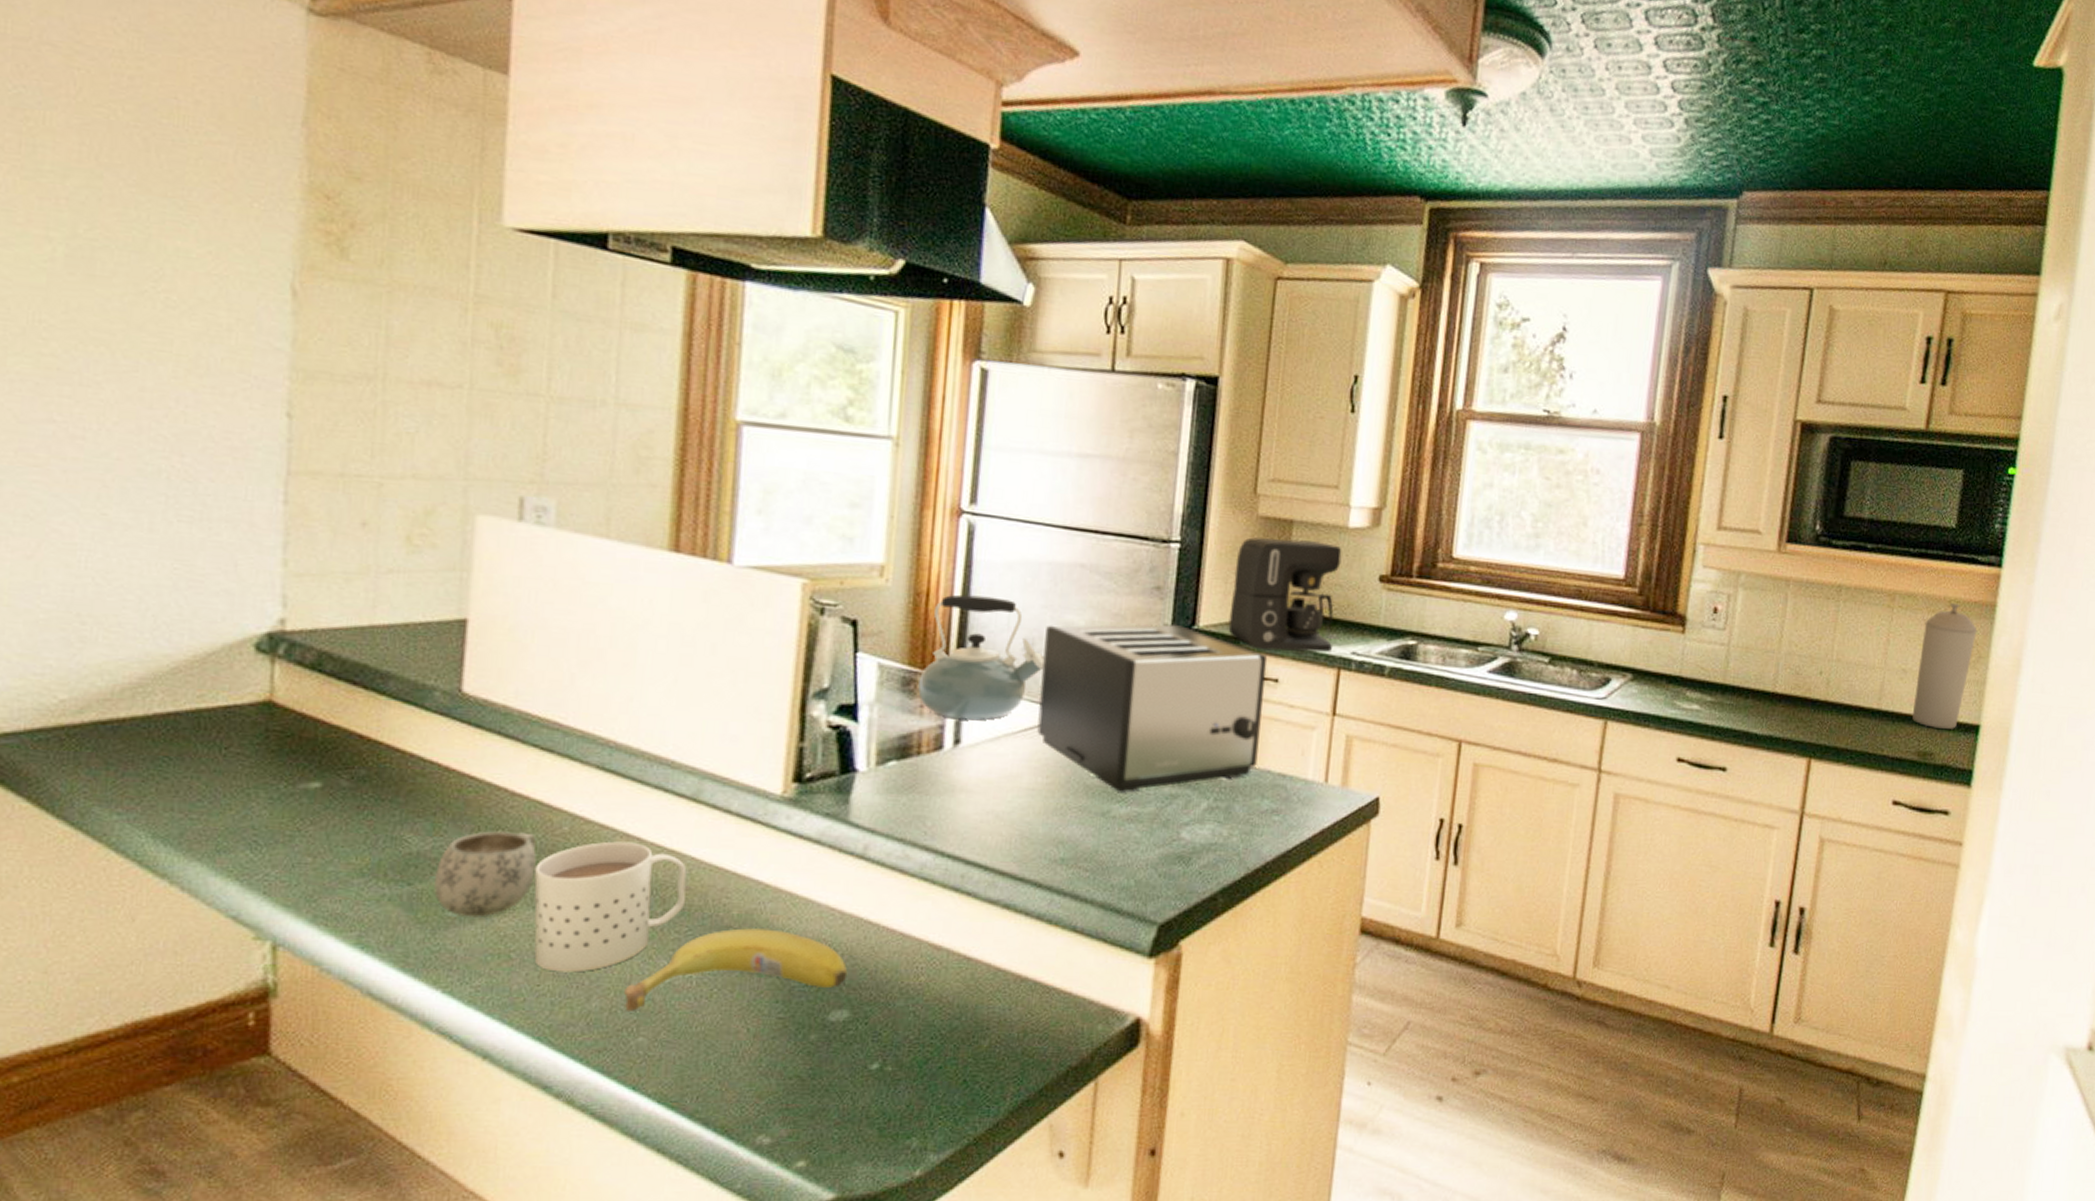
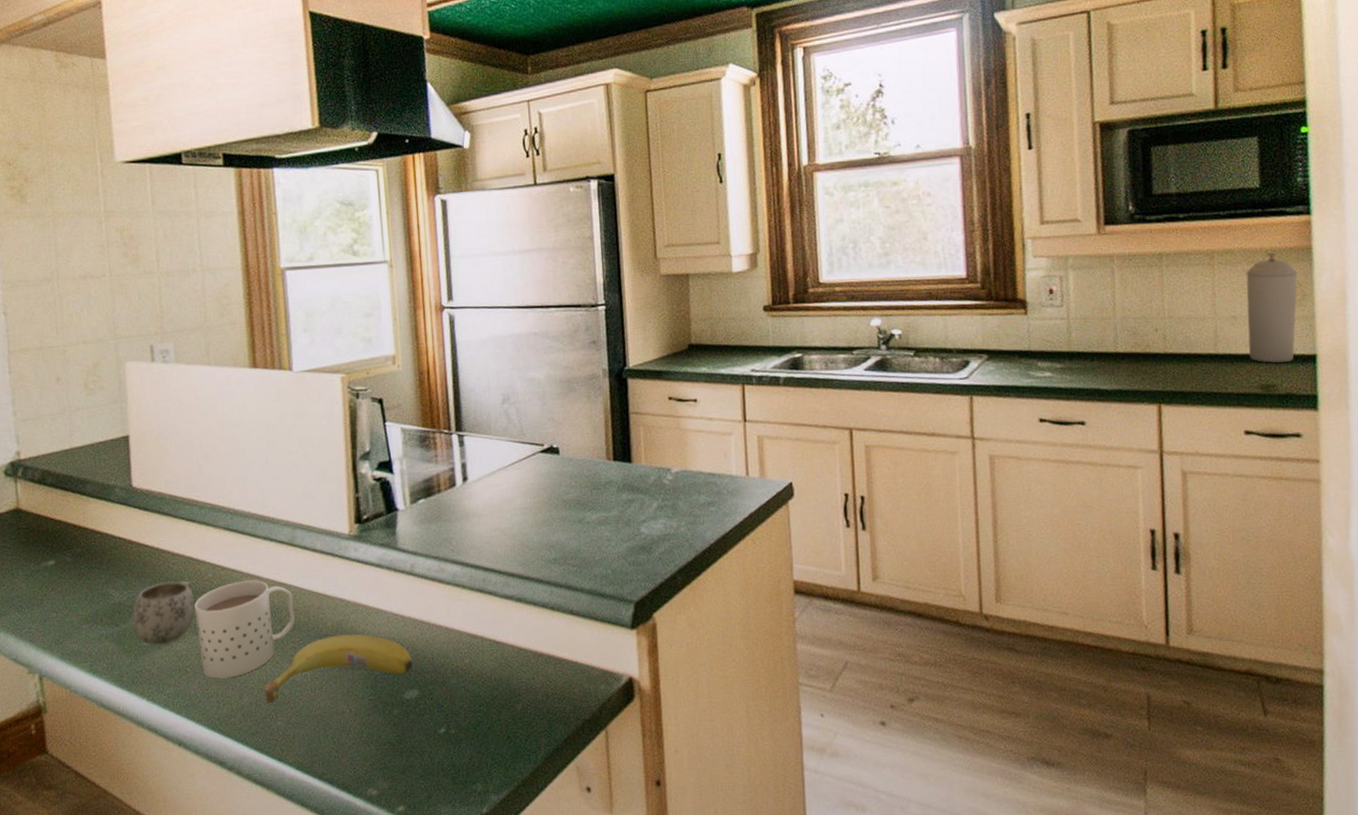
kettle: present [918,594,1045,721] -> none [431,367,519,463]
toaster: present [1037,623,1268,791] -> none [516,367,691,502]
coffee maker: present [1228,537,1342,653] -> none [649,287,735,379]

